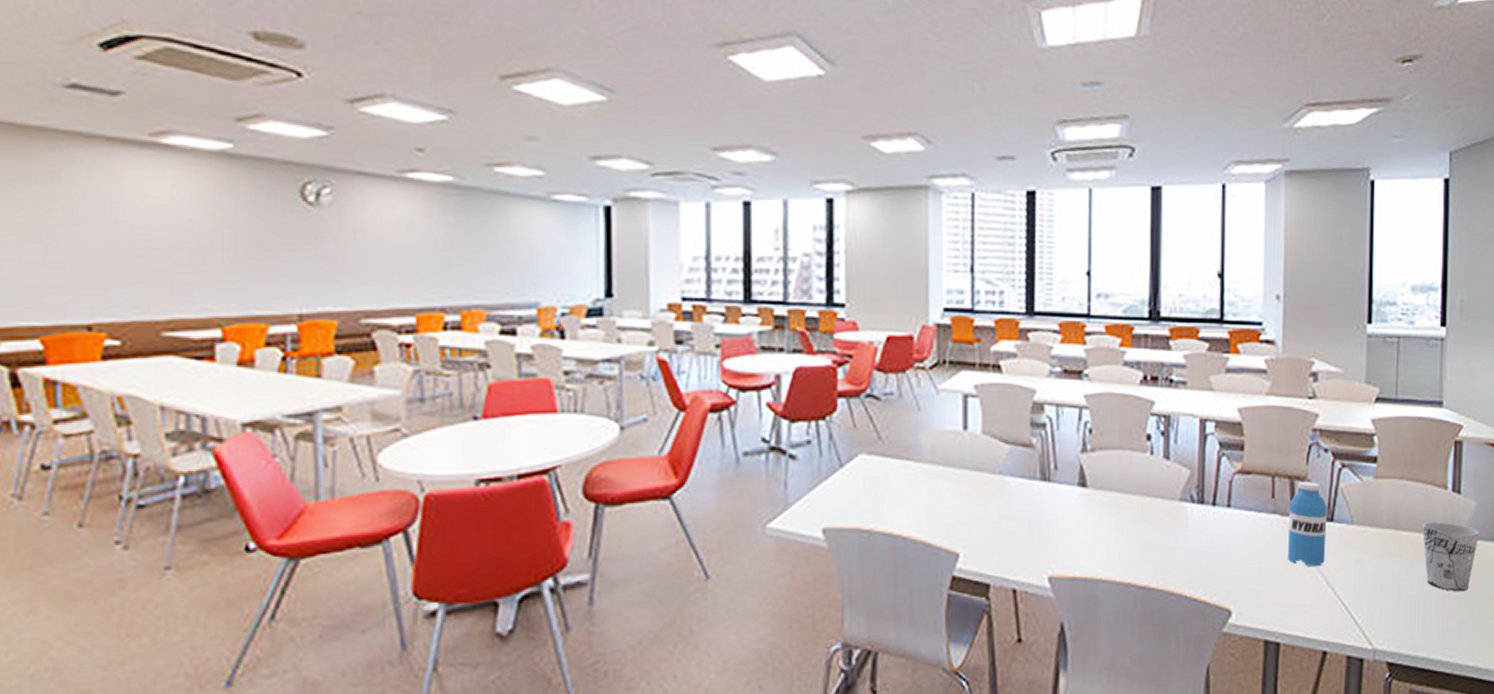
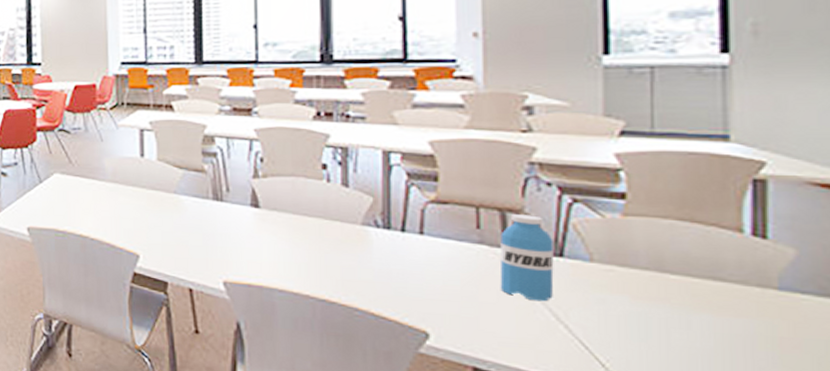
cup: present [1423,522,1480,592] -> none [704,267,805,351]

